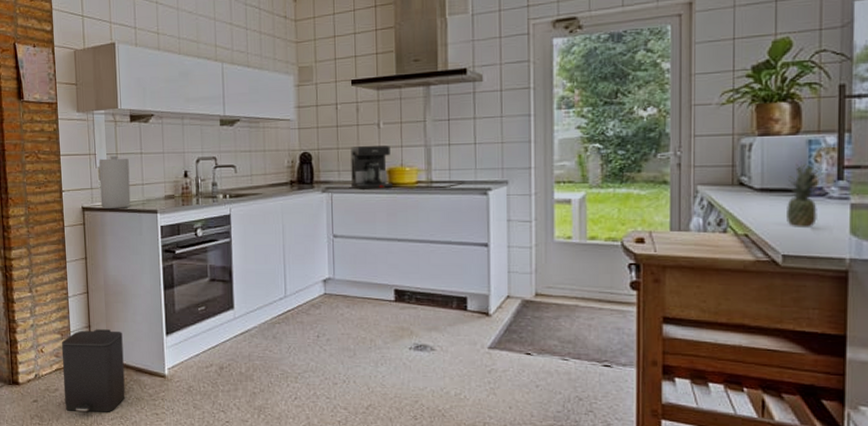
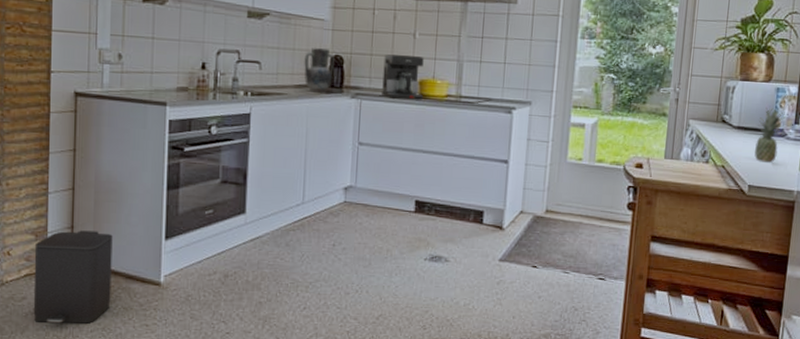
paper towel holder: present [98,156,131,208] -> none [98,37,137,97]
ceramic jug: none [275,147,303,190] -> present [304,48,334,93]

